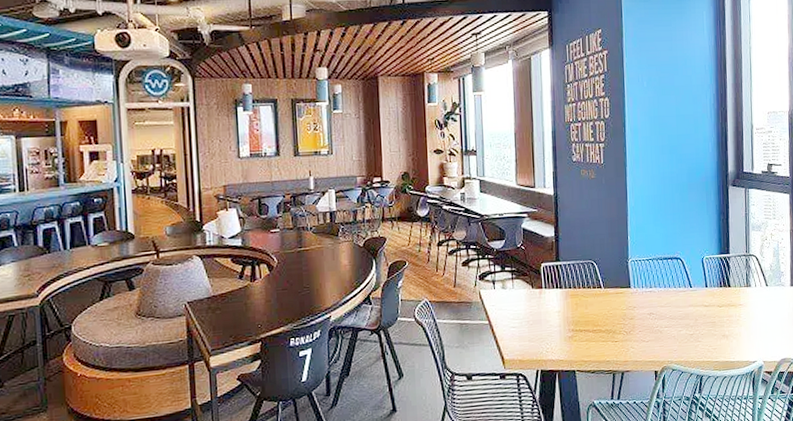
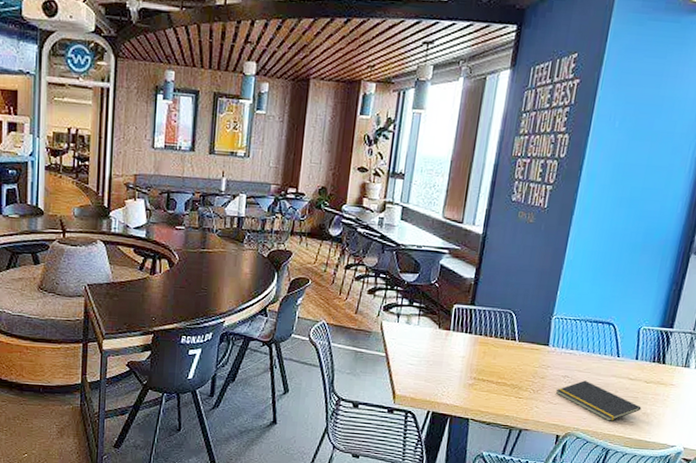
notepad: none [645,314,721,349] -> present [555,380,642,421]

